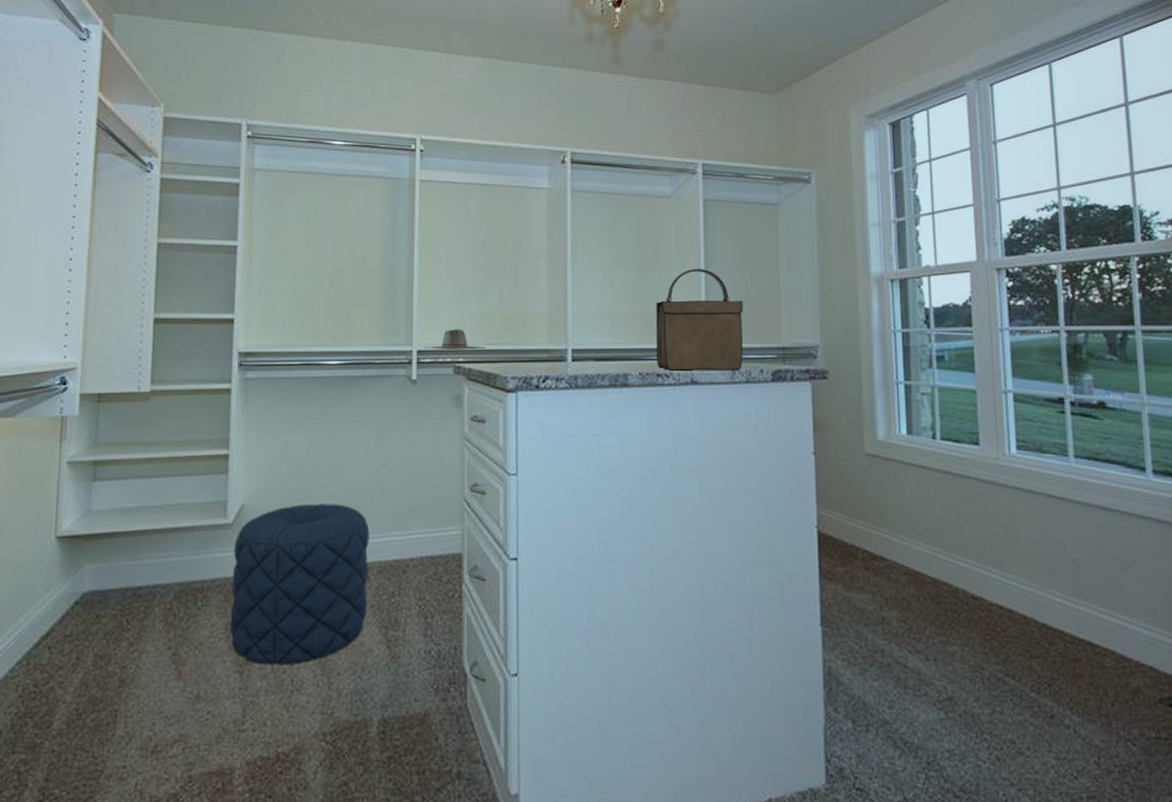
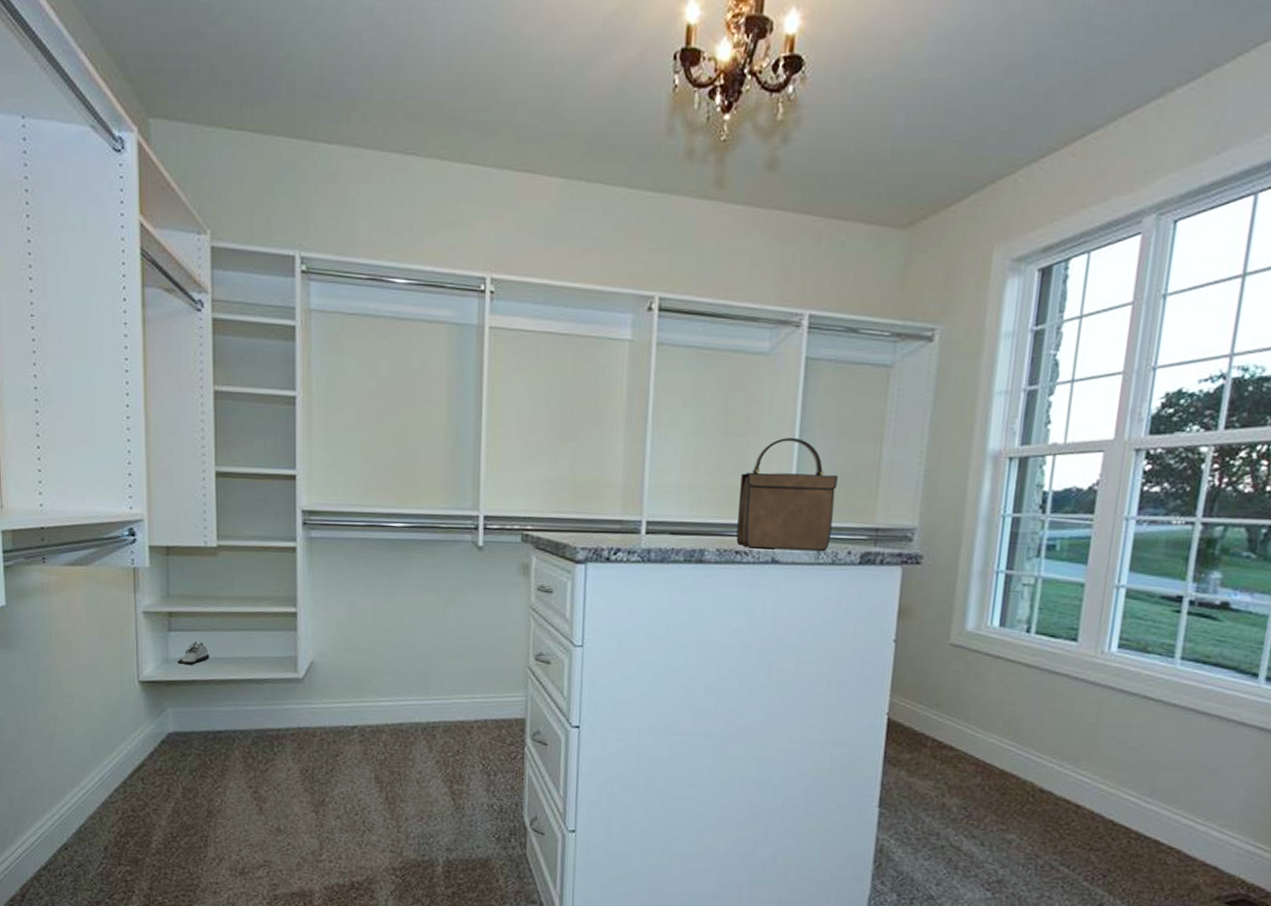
shoe: none [99,490,135,517] -> present [177,641,210,666]
pouf: present [229,503,370,665] -> none [305,663,435,808]
hat: present [424,329,486,350] -> none [491,494,556,518]

